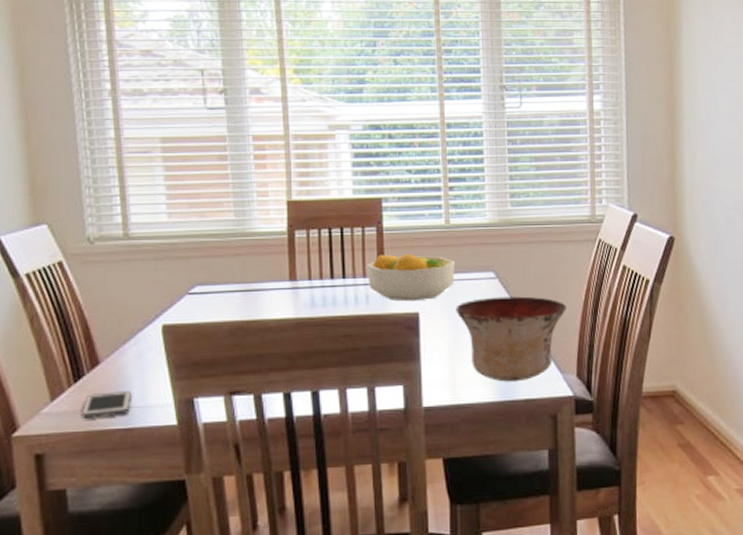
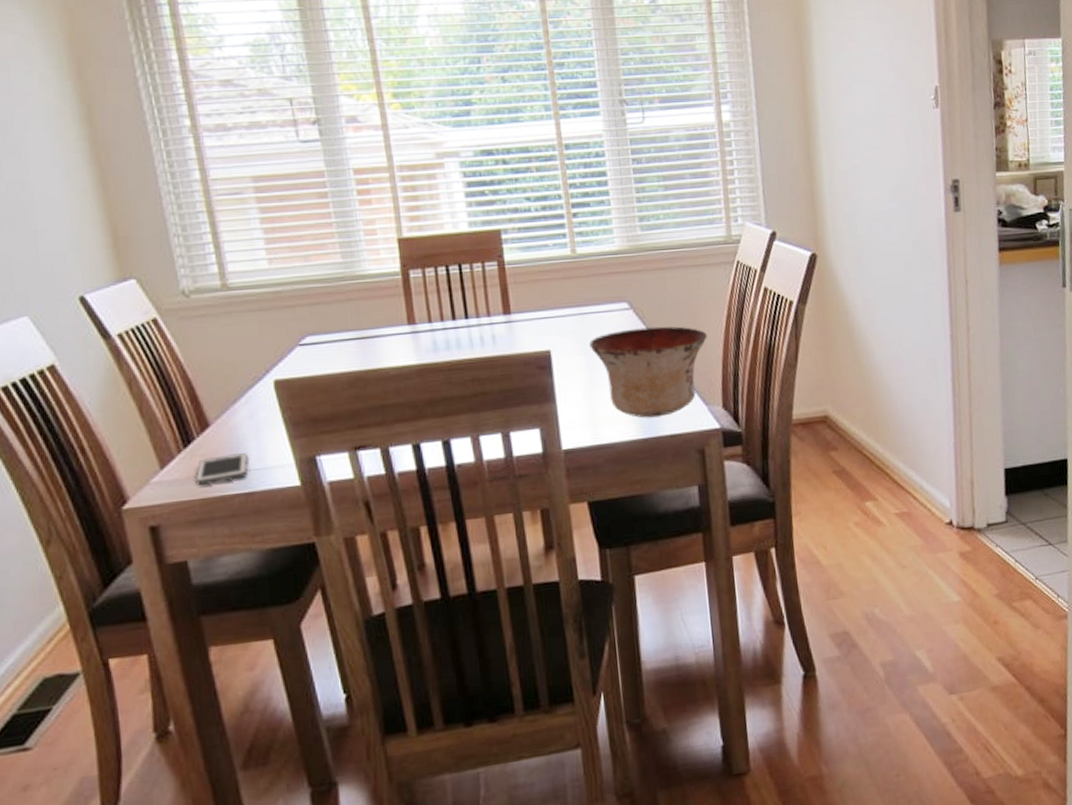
fruit bowl: present [366,252,456,302] -> none [489,286,586,340]

